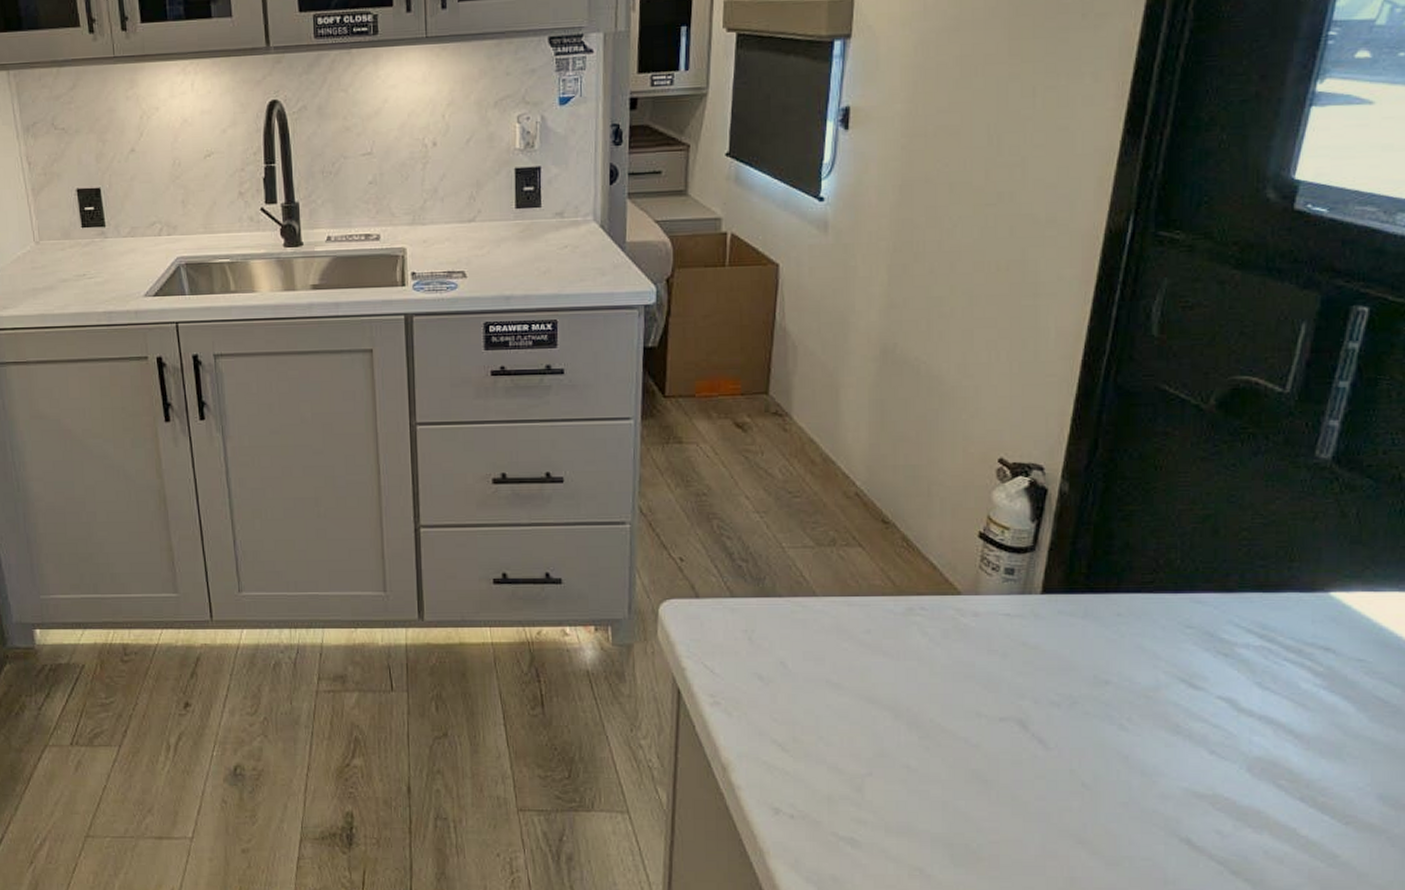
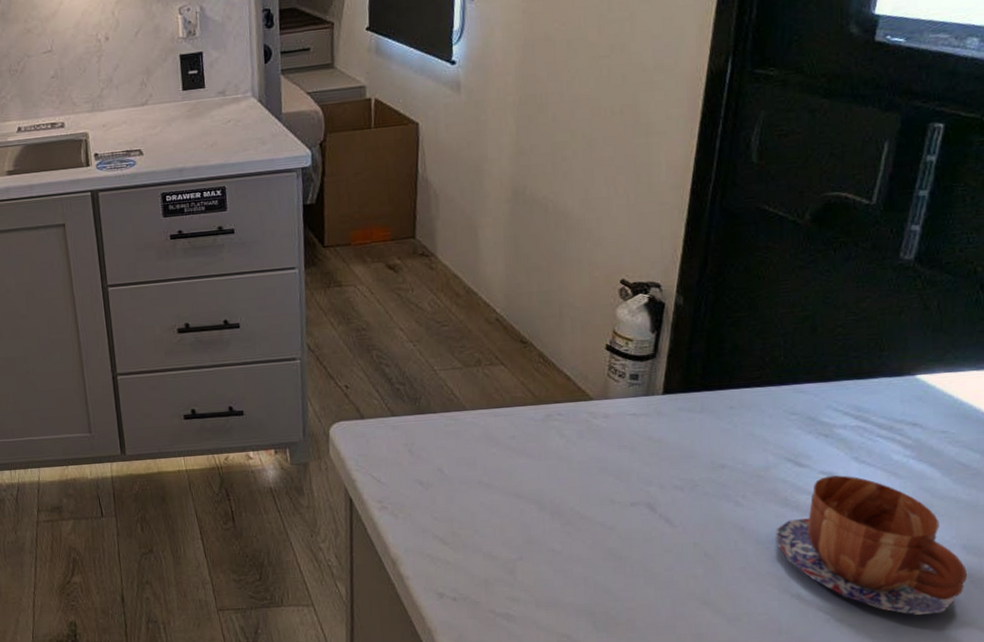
mug: none [1164,702,1384,874] -> present [776,475,968,616]

